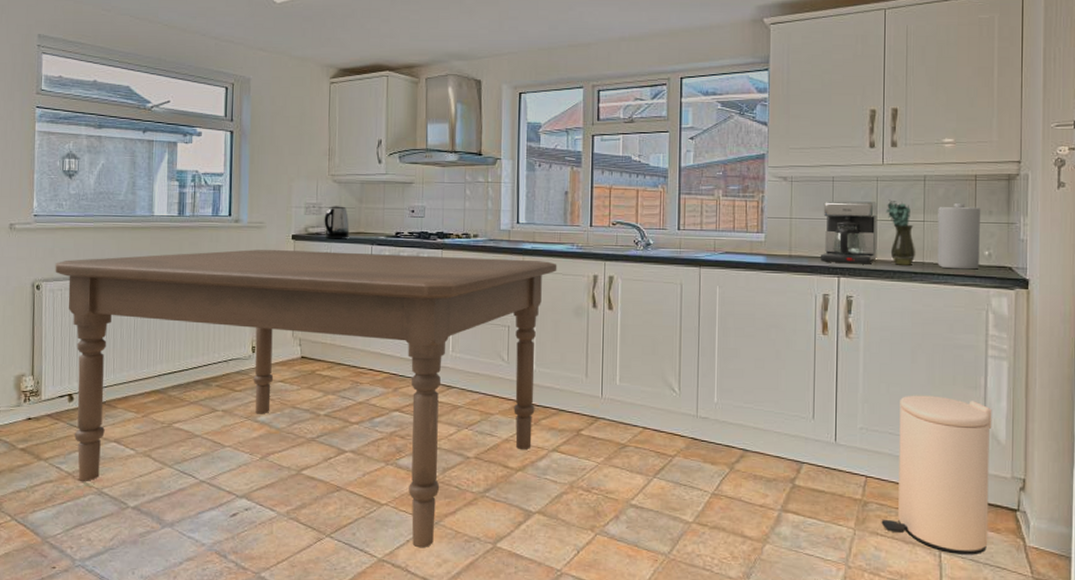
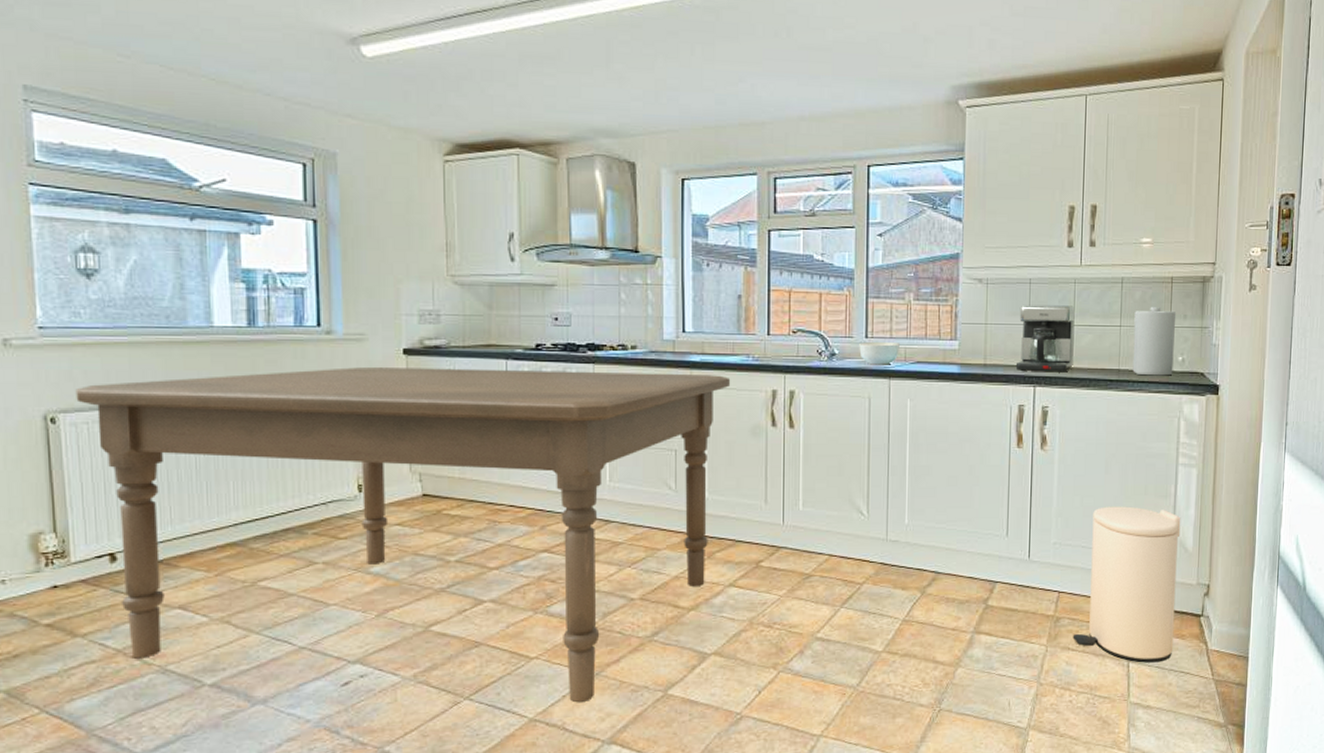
kettle: present [324,206,350,239] -> none [444,313,477,354]
bowl: none [672,234,709,256] -> present [859,342,900,367]
vase: present [885,199,916,265] -> none [1083,303,1112,373]

